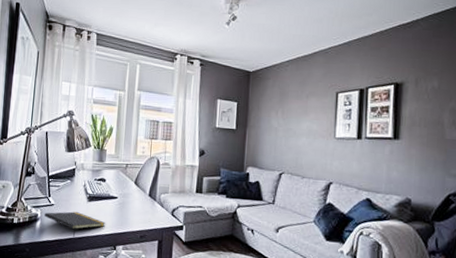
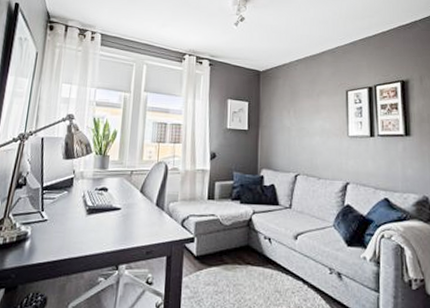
notepad: present [44,211,105,237] -> none [35,227,107,257]

